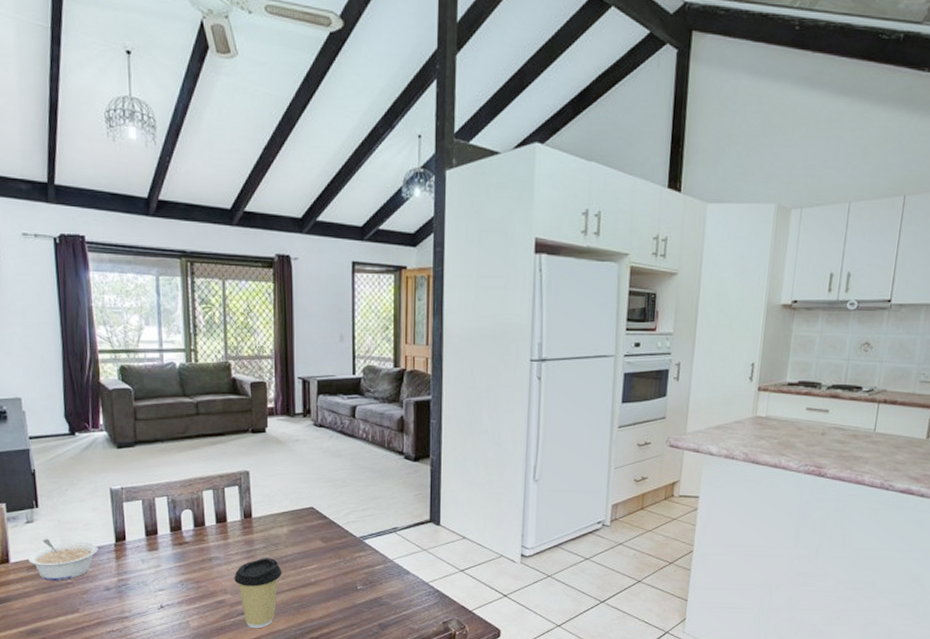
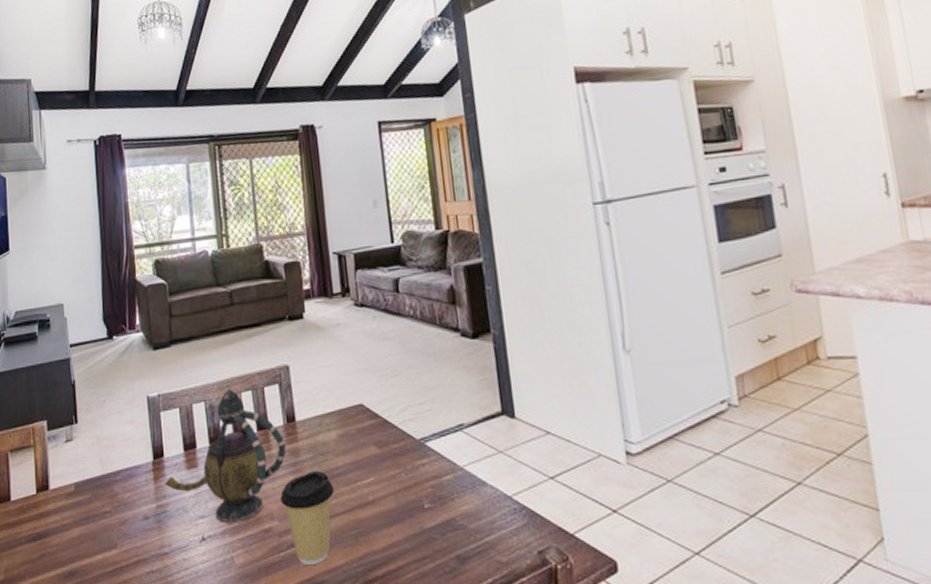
legume: present [28,538,98,581] -> none [67,458,136,510]
teapot: none [126,487,242,596] -> present [164,389,286,524]

